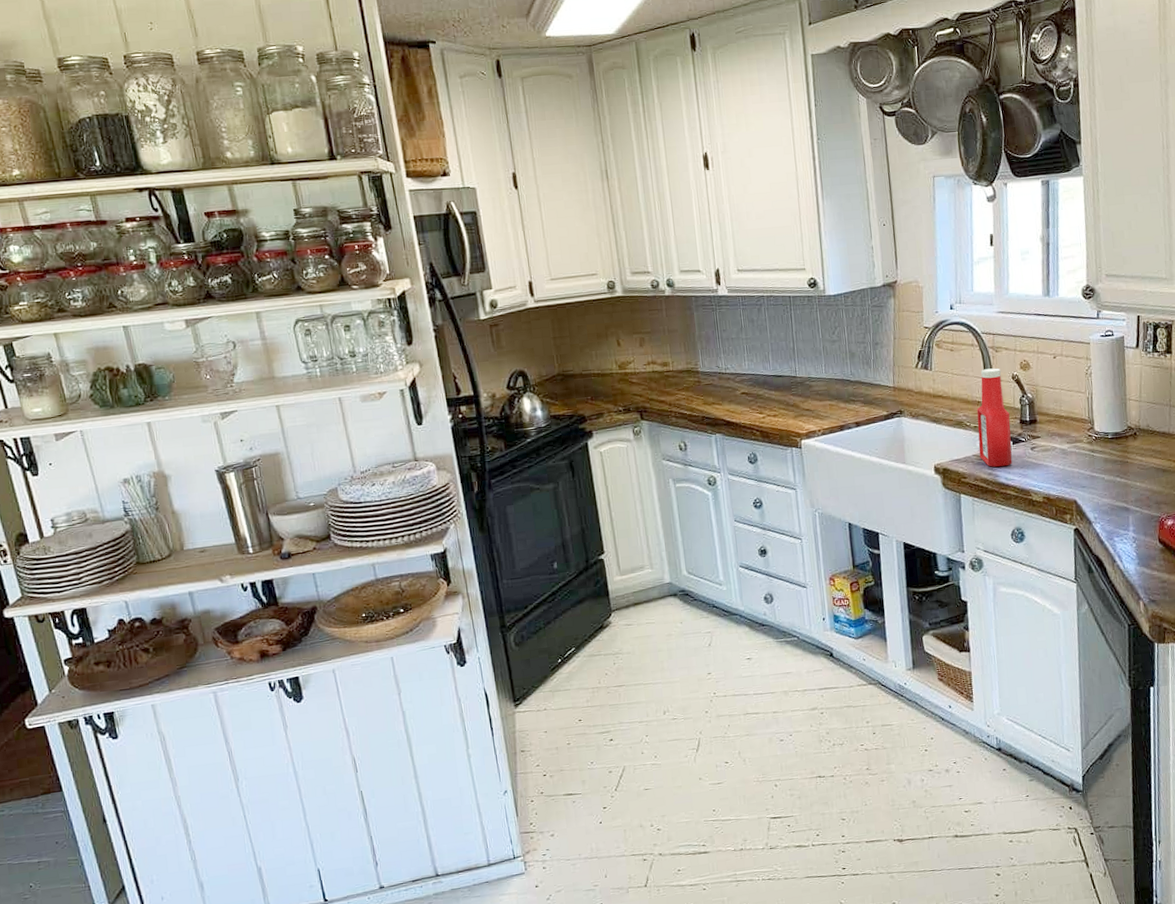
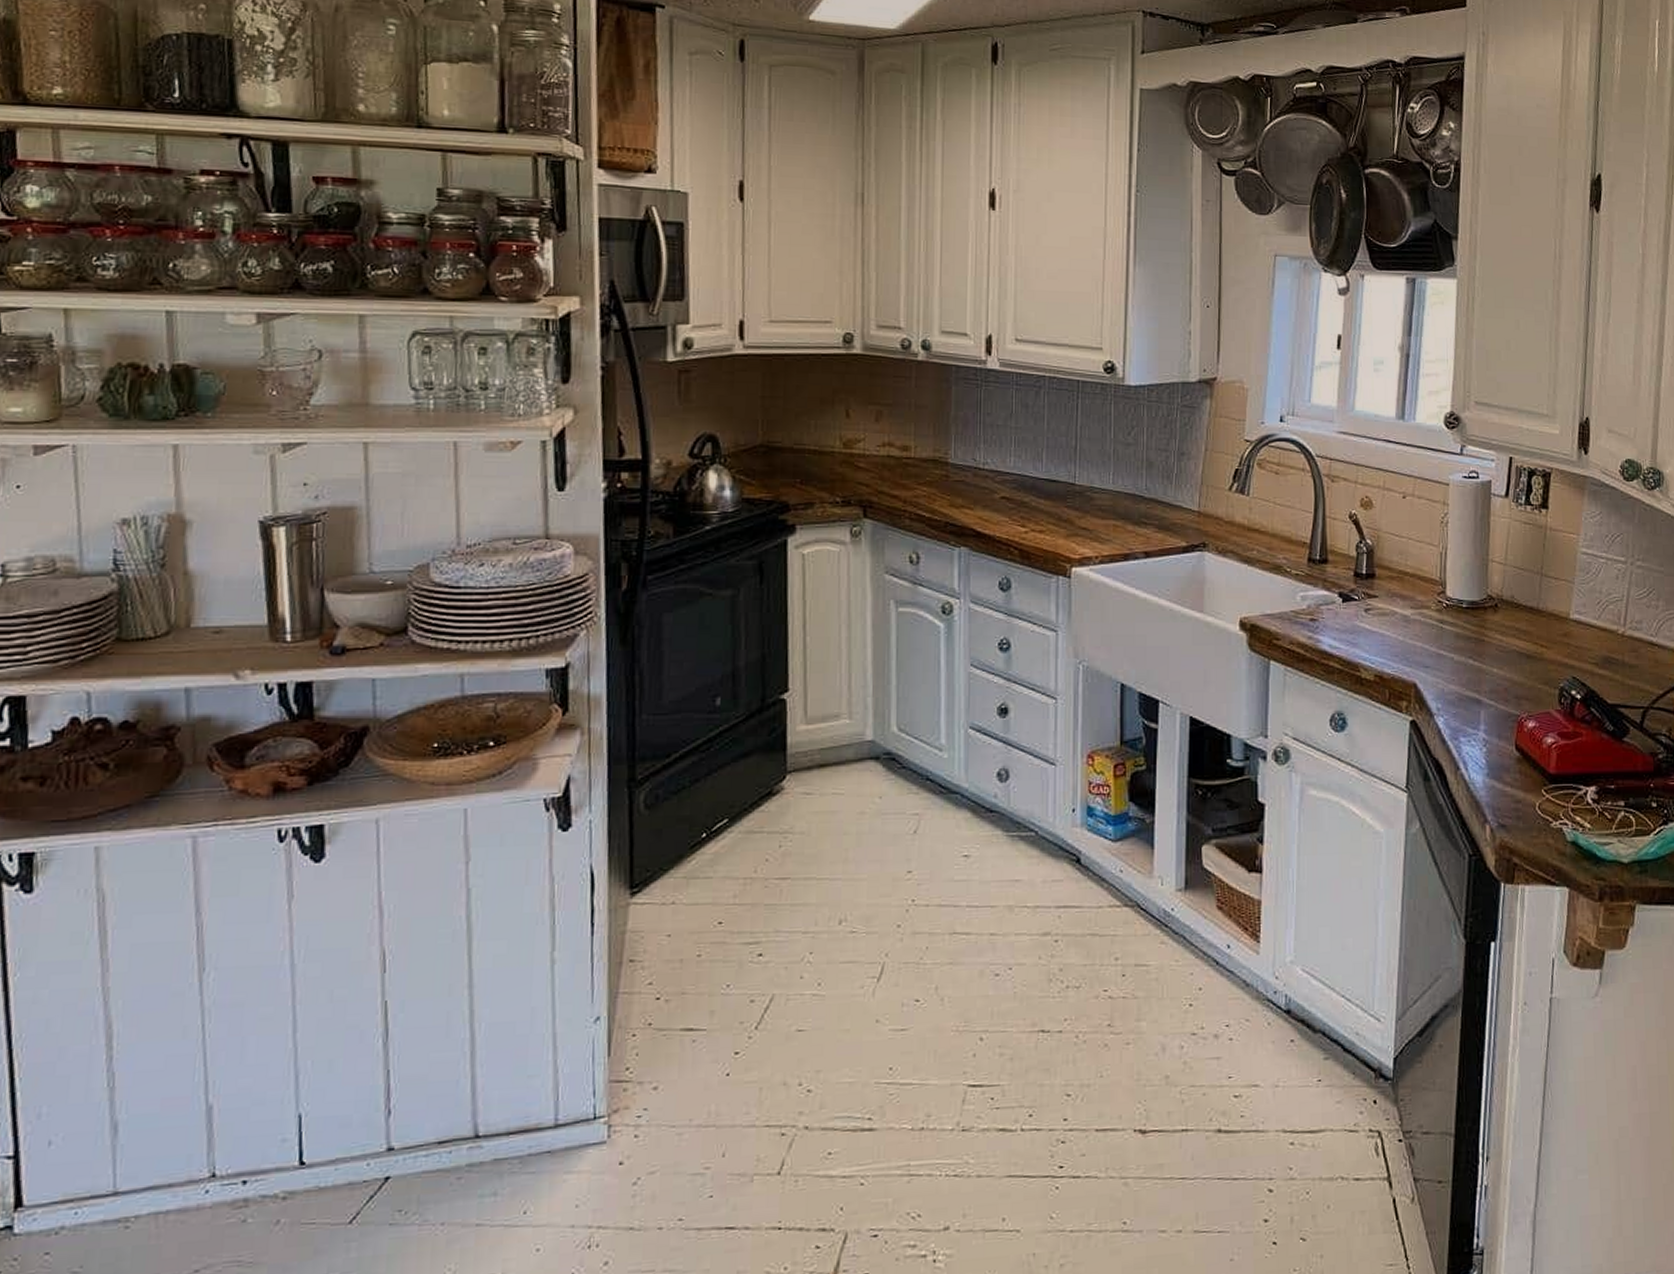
ketchup bottle: present [976,368,1013,467] -> none [1299,502,1342,629]

